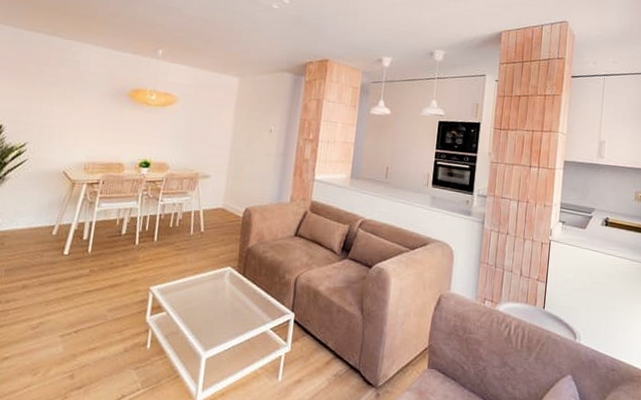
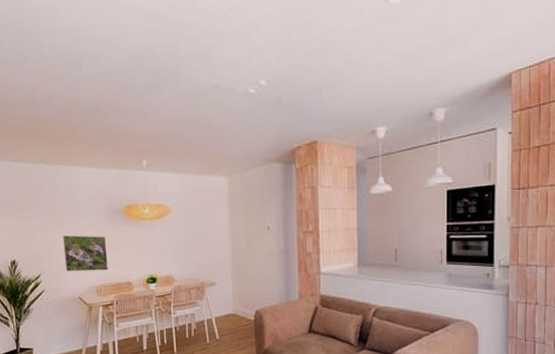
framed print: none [55,108,106,149] -> present [63,235,108,272]

